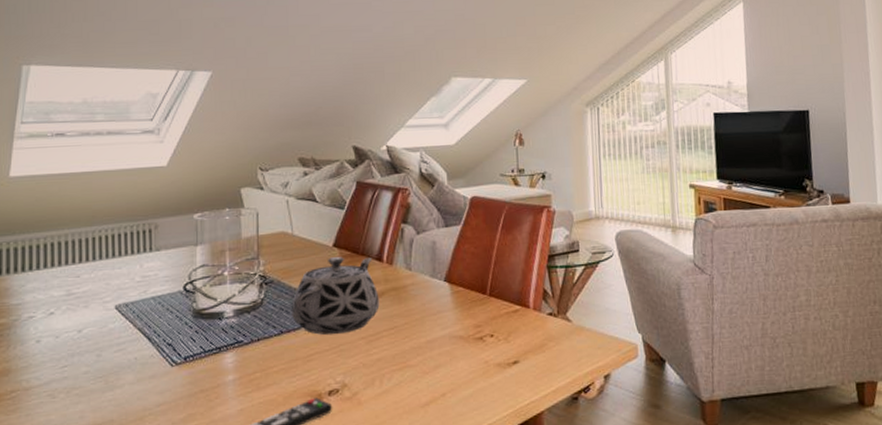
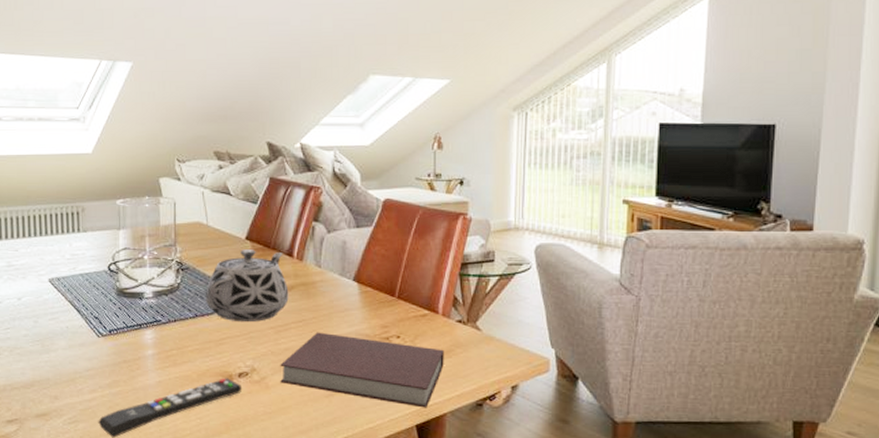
notebook: none [372,338,538,408] -> present [280,332,444,408]

